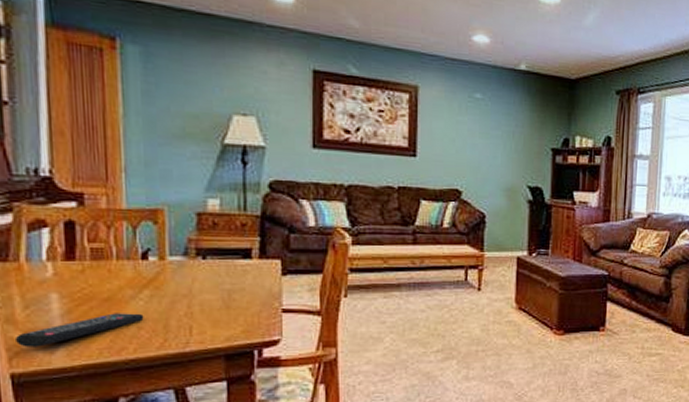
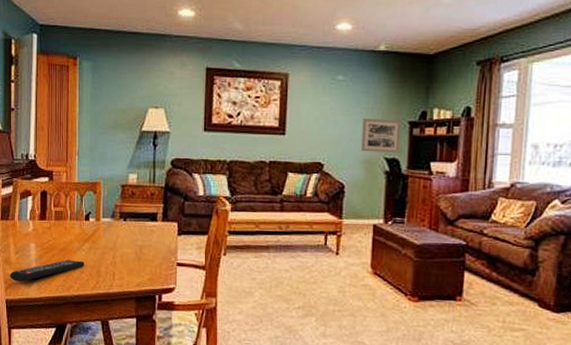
wall art: none [503,142,544,182] -> present [361,118,401,154]

